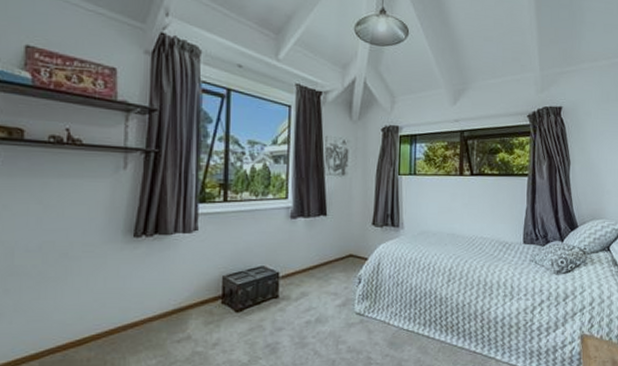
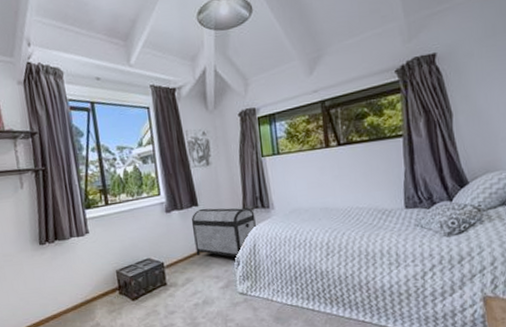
storage chest: none [316,219,384,275] -> present [191,208,256,258]

